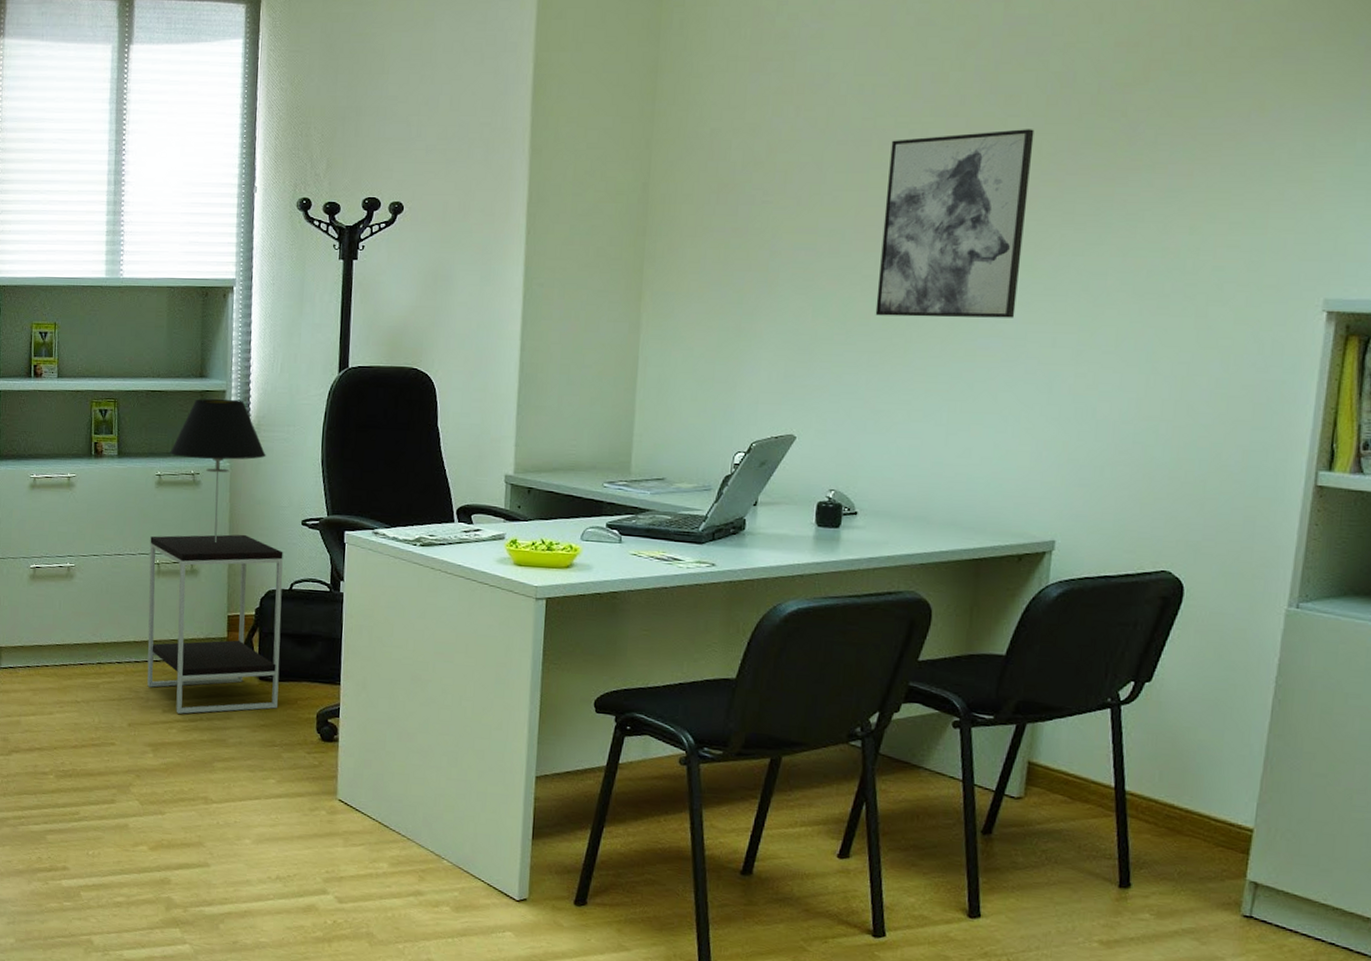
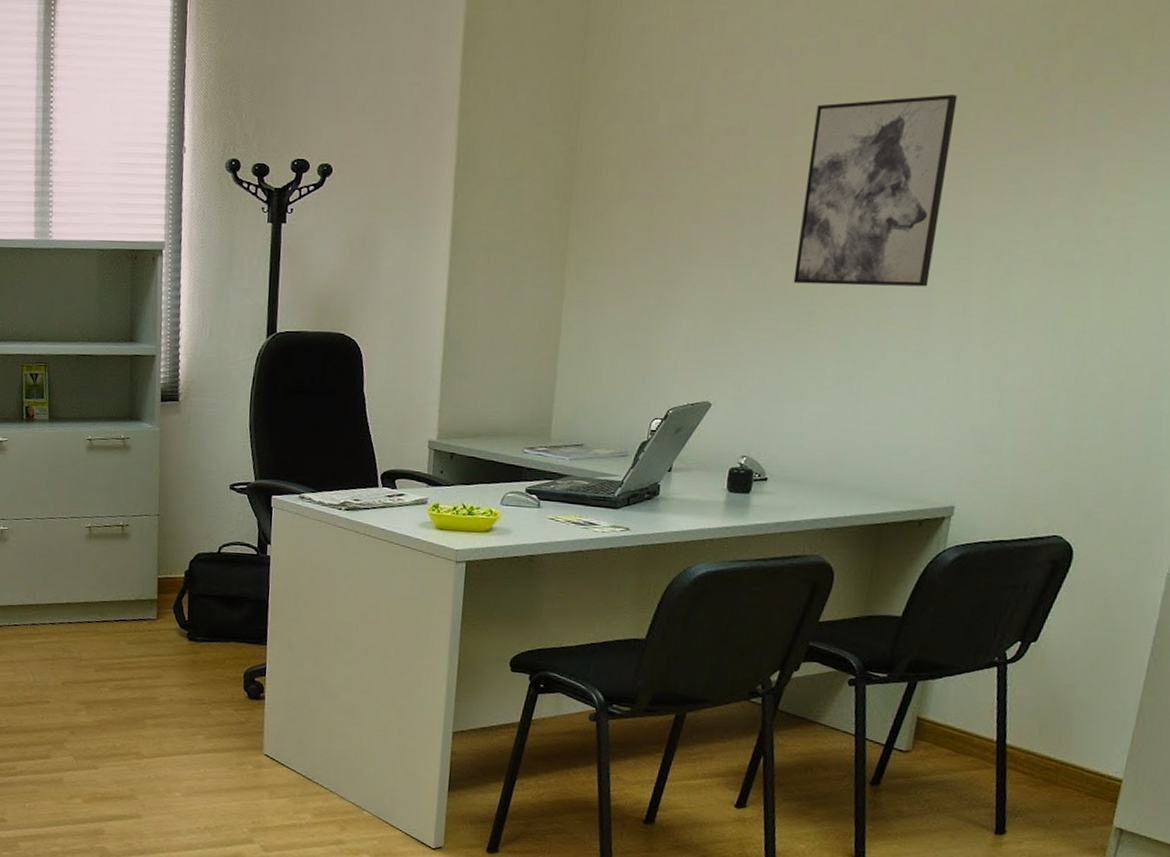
side table: present [147,534,283,714] -> none [79,498,212,673]
table lamp: present [170,398,266,542] -> none [100,363,195,506]

